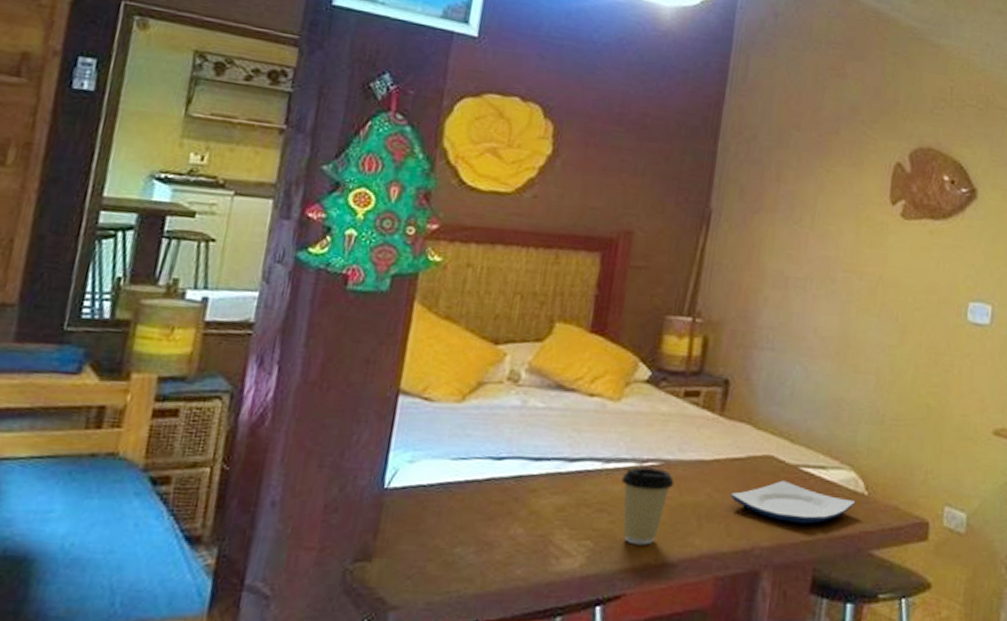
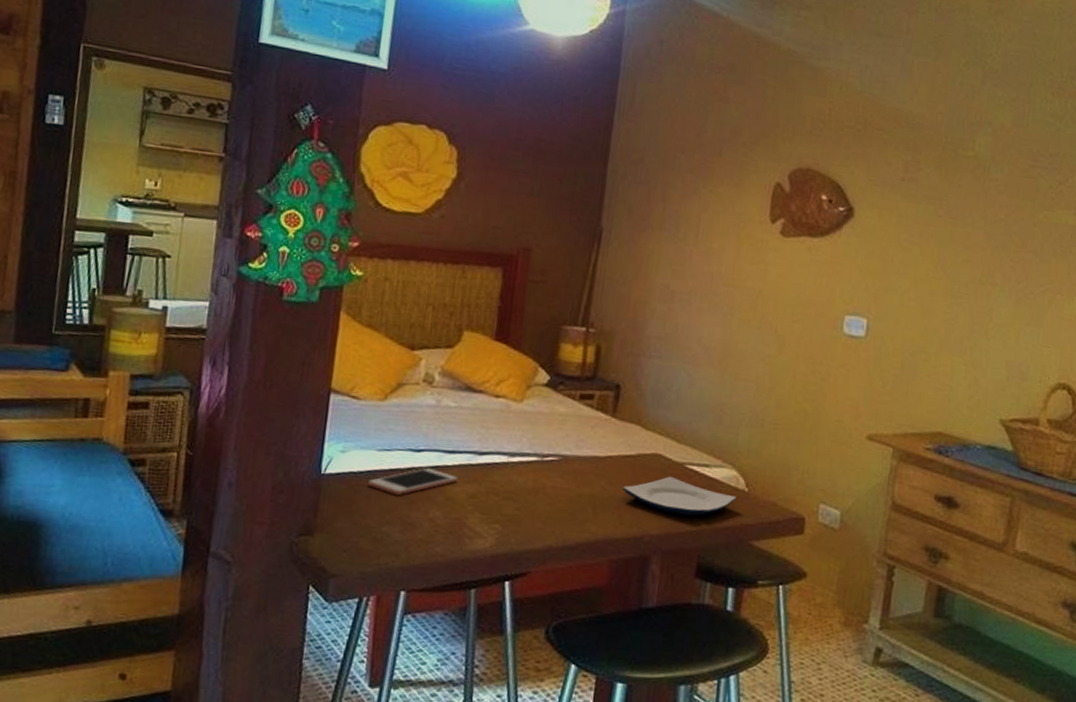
cell phone: none [439,477,545,511] -> present [368,467,458,496]
coffee cup: present [621,467,674,546] -> none [525,461,572,530]

